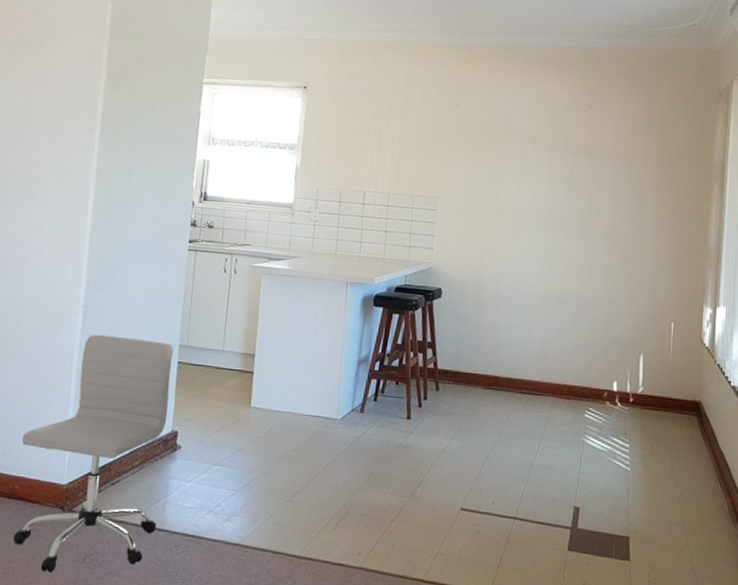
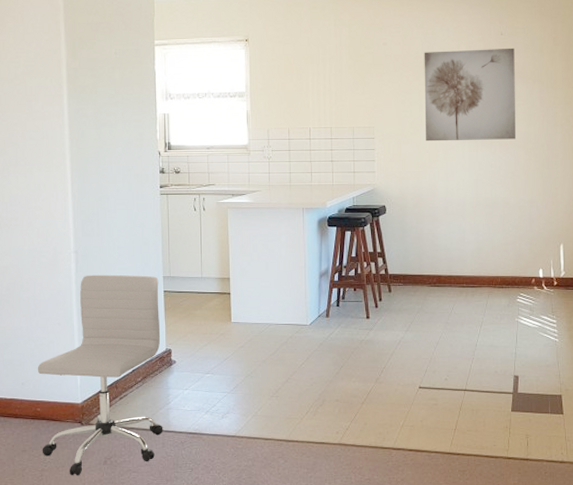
wall art: none [494,119,604,227] -> present [424,47,515,142]

